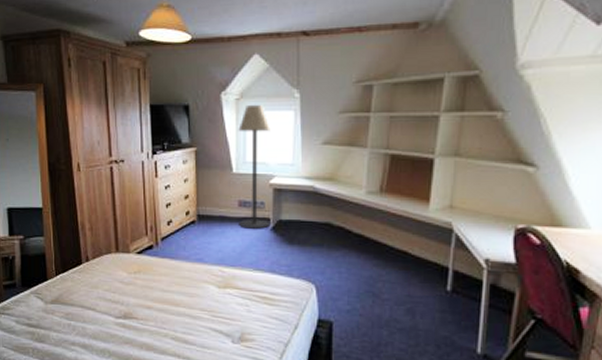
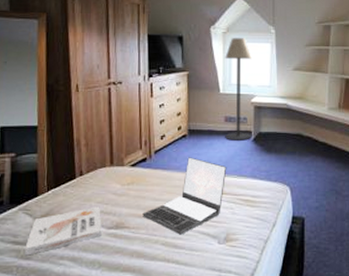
book: none [38,294,110,339] -> present [24,206,102,256]
laptop: none [151,246,241,330] -> present [142,157,227,235]

